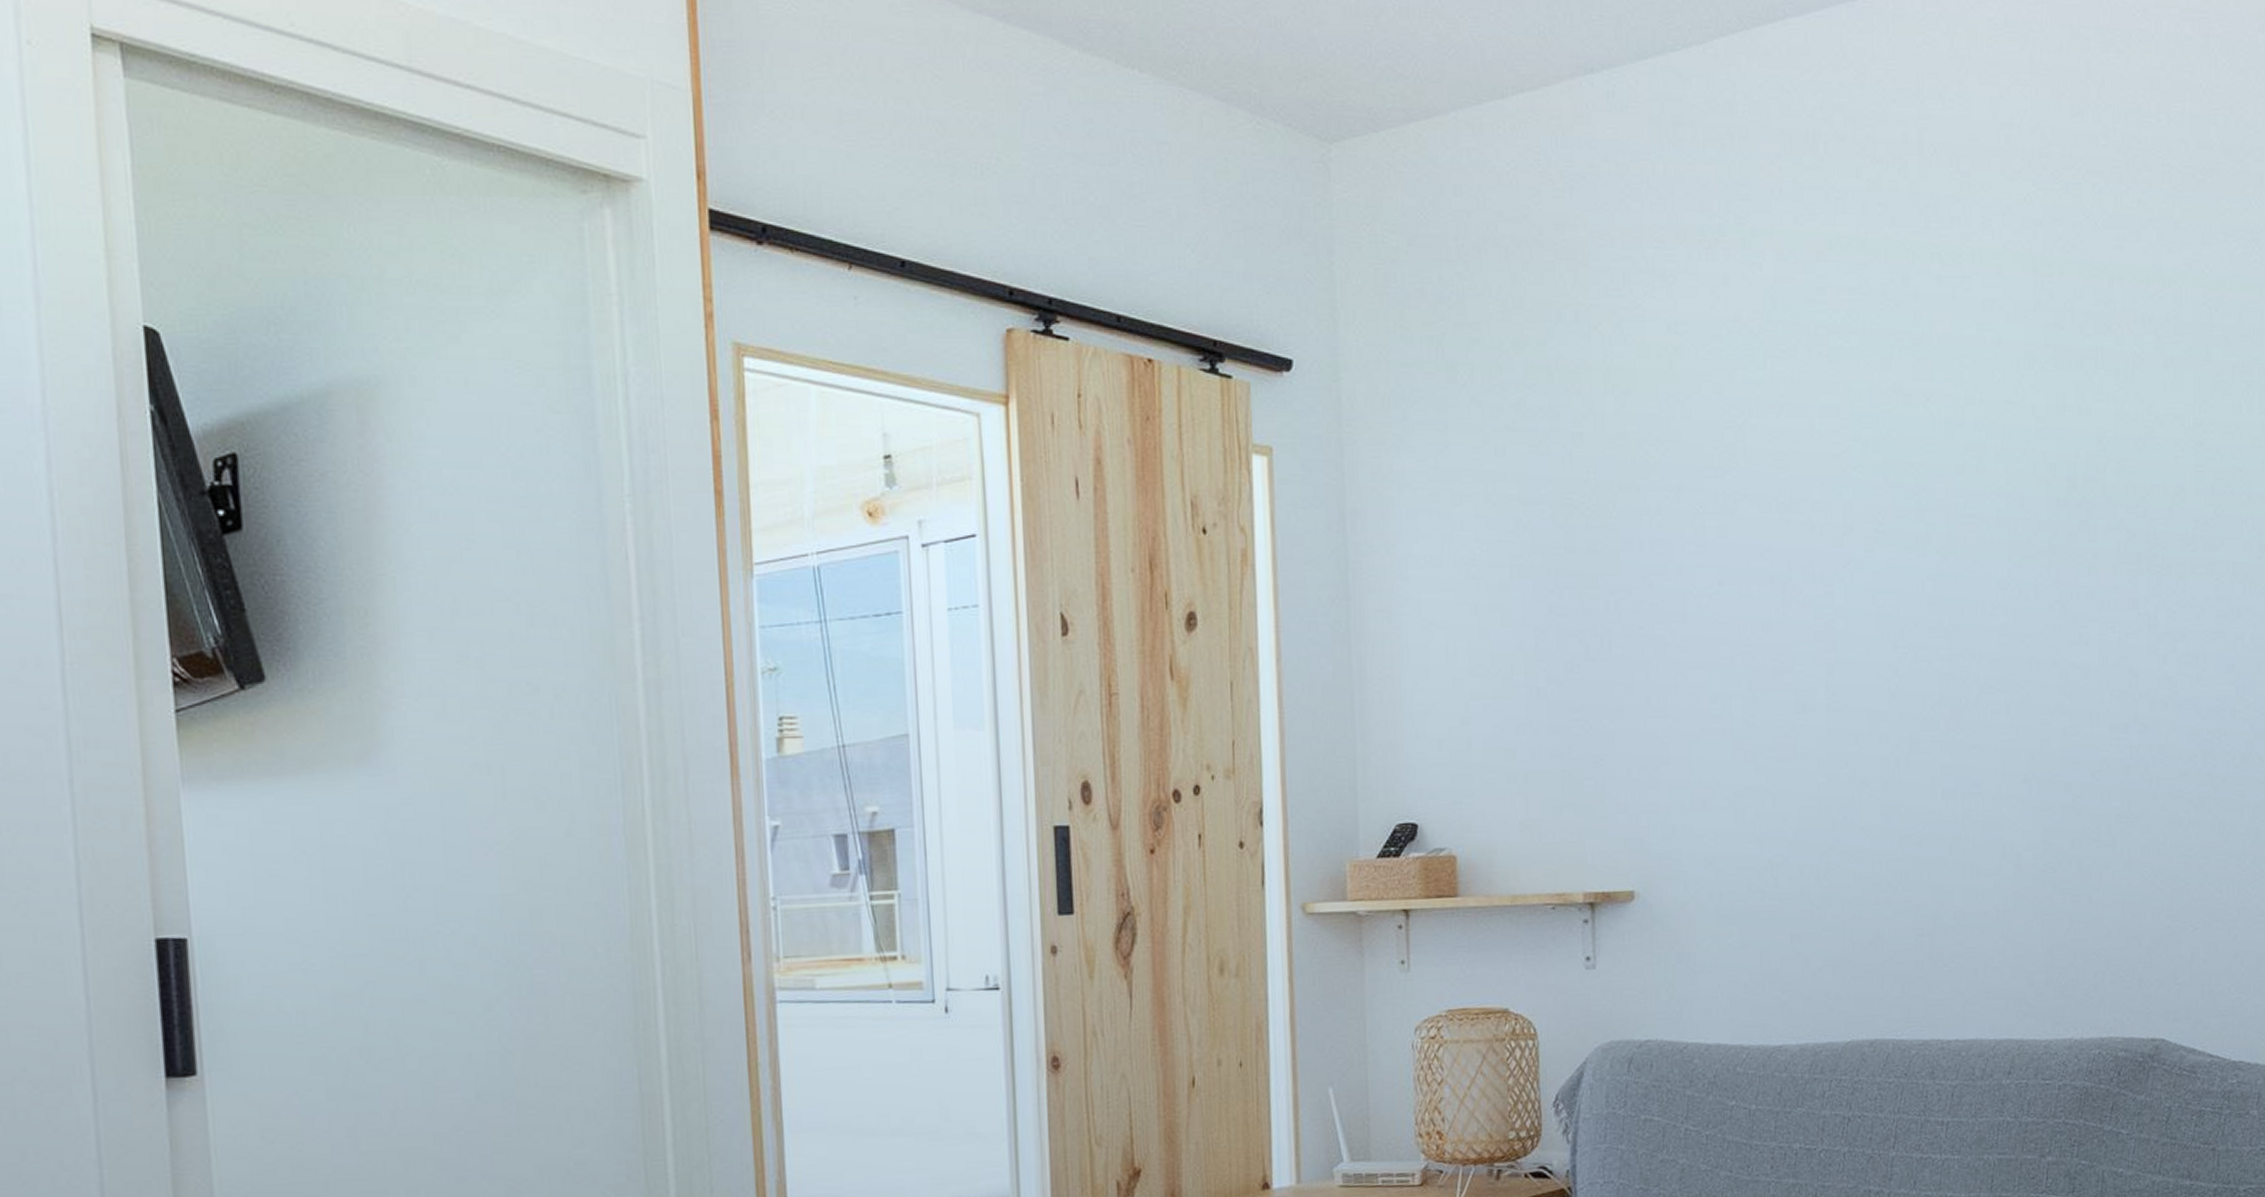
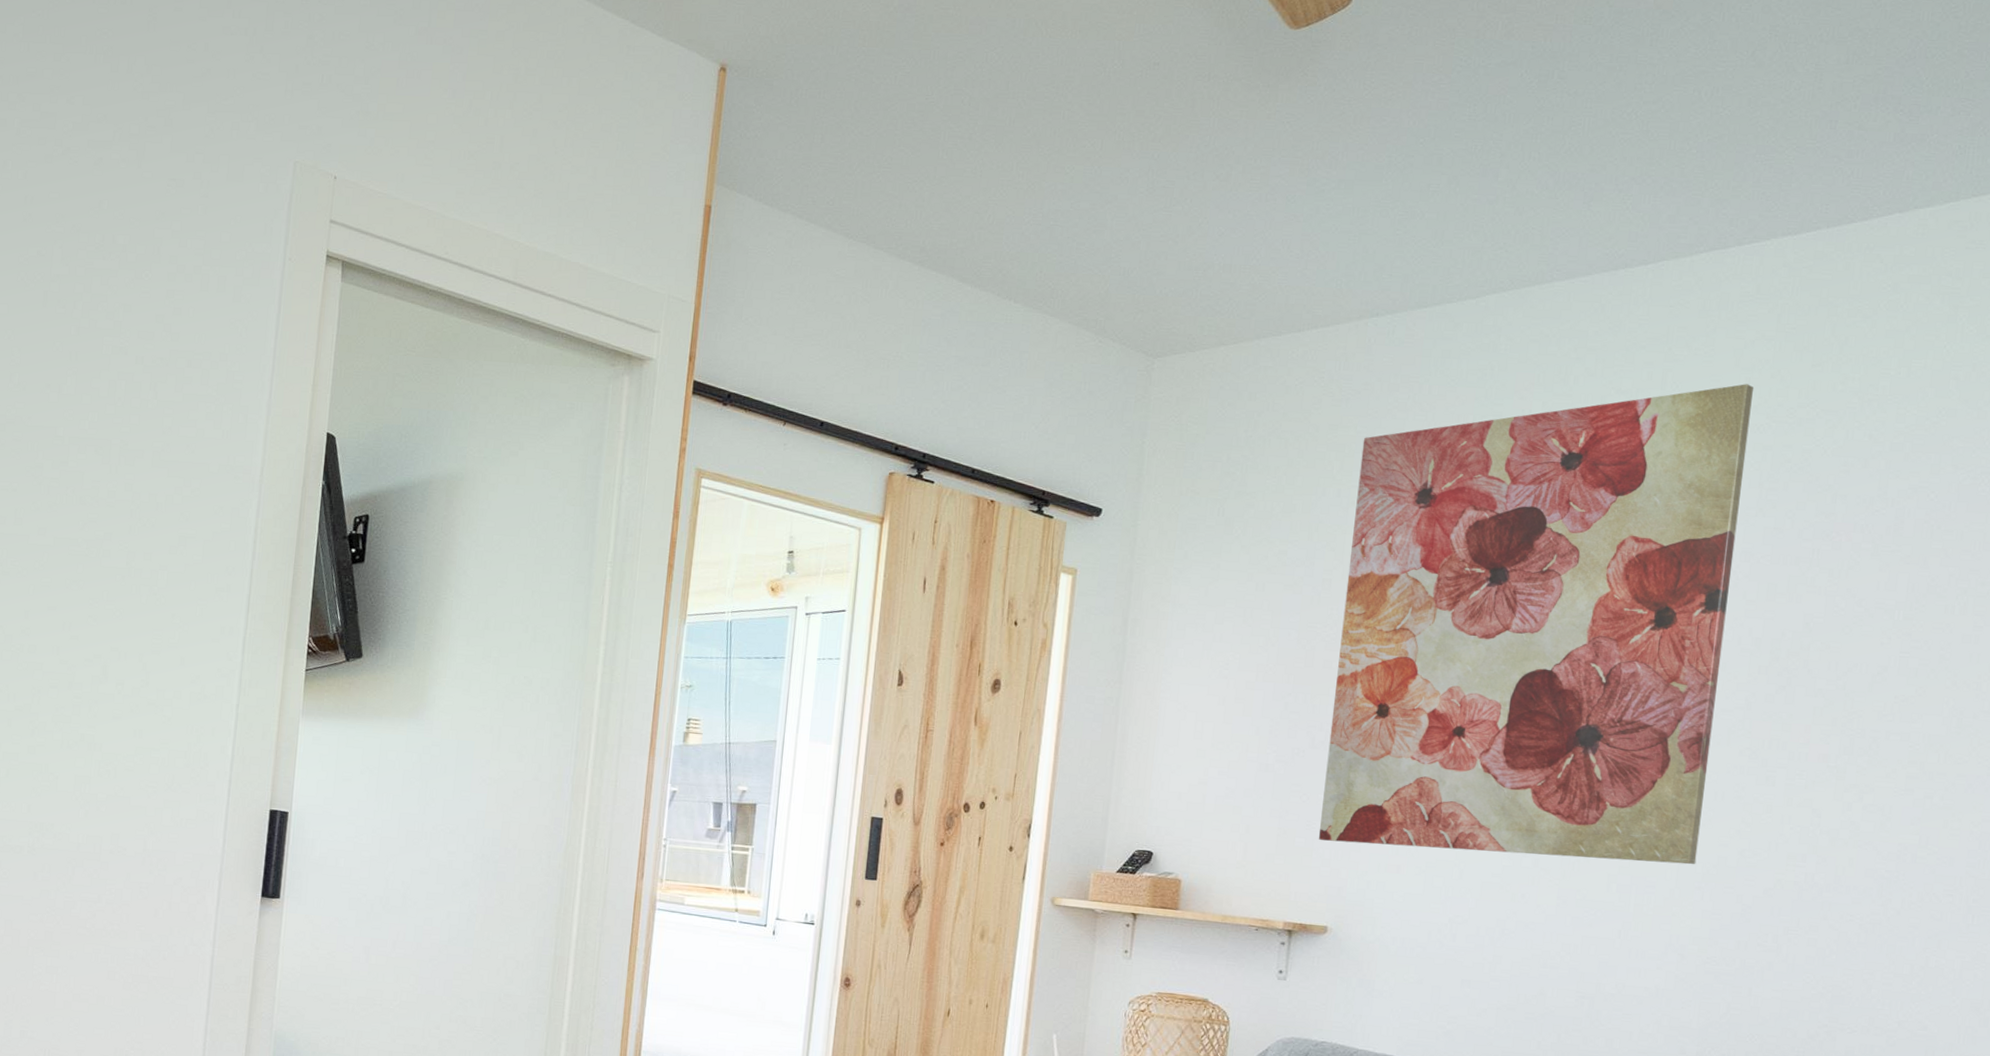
wall art: none [1596,143,2020,781] -> present [1318,384,1754,865]

